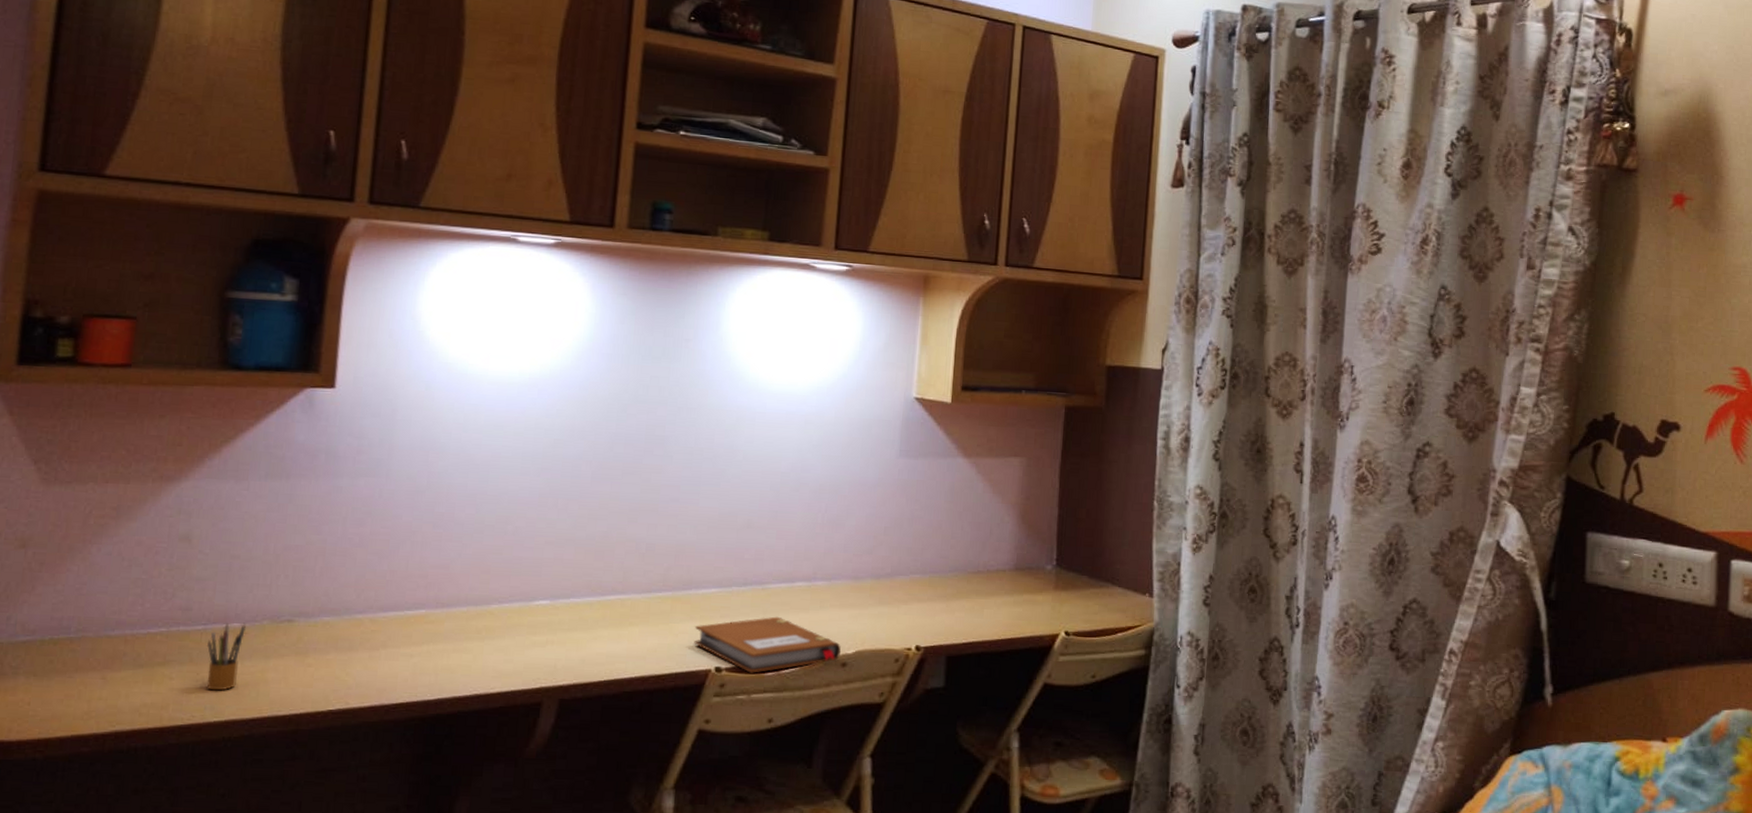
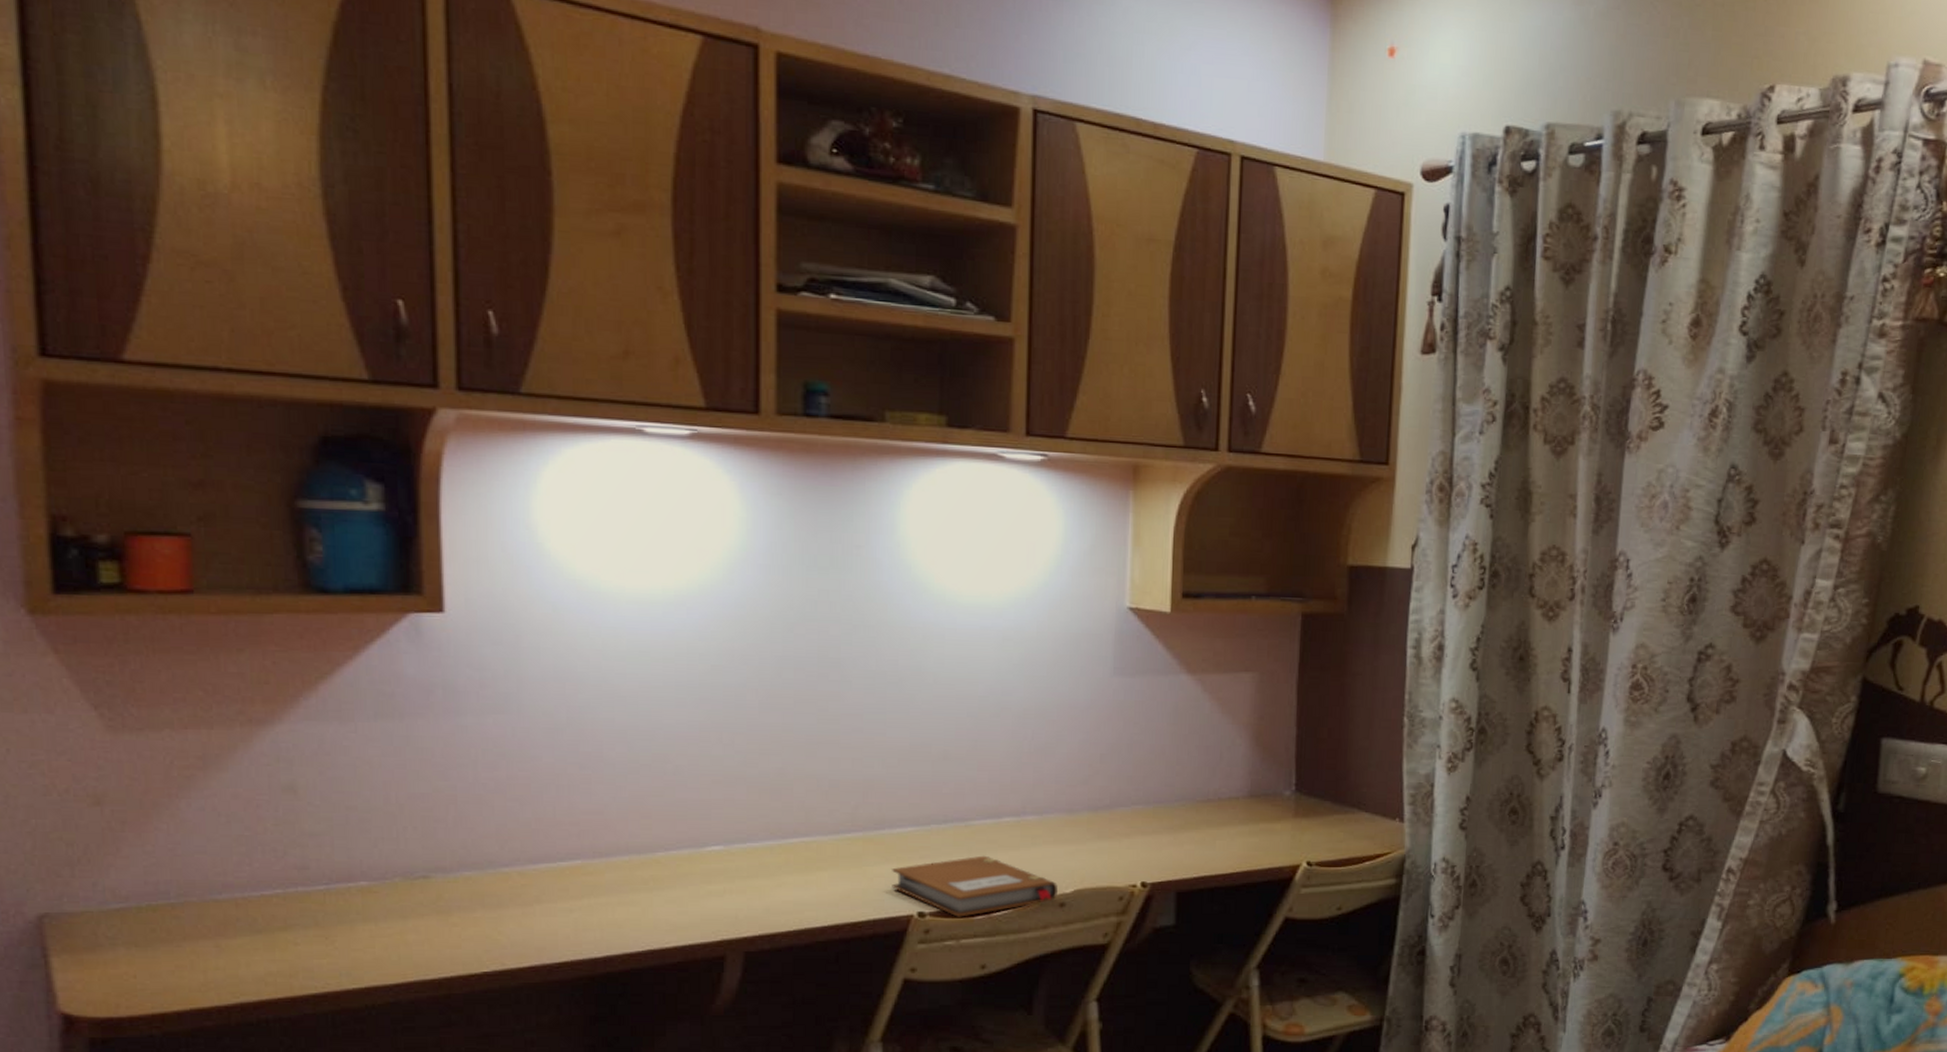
pencil box: present [206,622,246,691] -> none [332,881,375,956]

